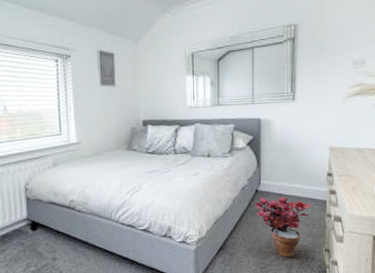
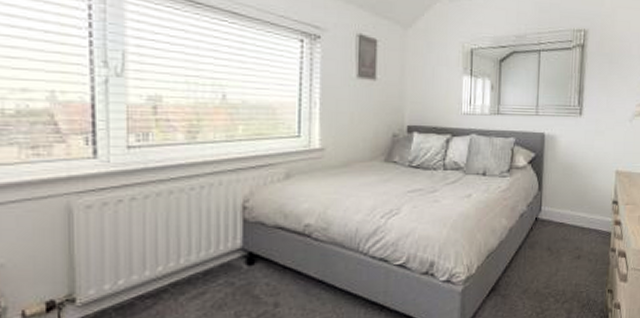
potted plant: present [254,197,313,258] -> none [533,227,596,300]

